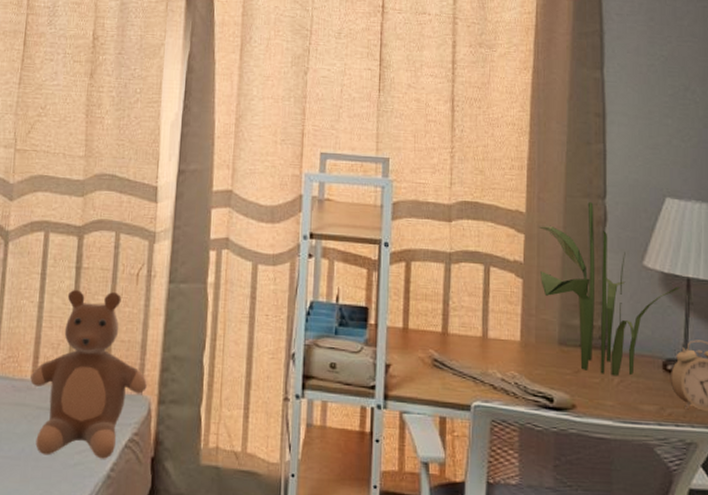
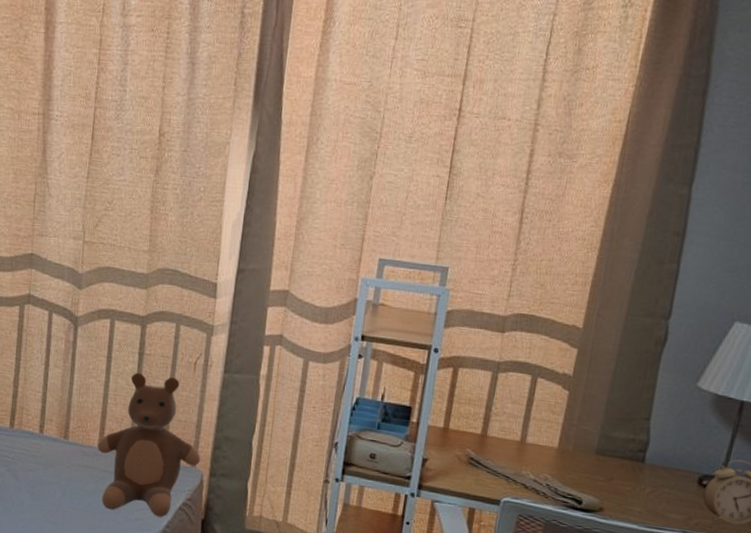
plant: present [538,201,680,377] -> none [587,321,732,487]

